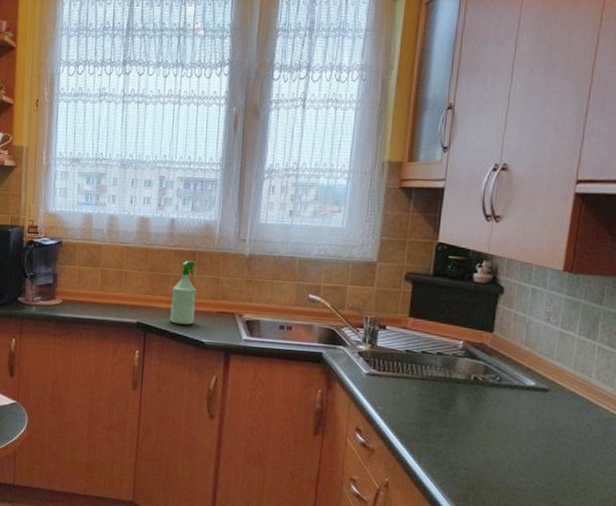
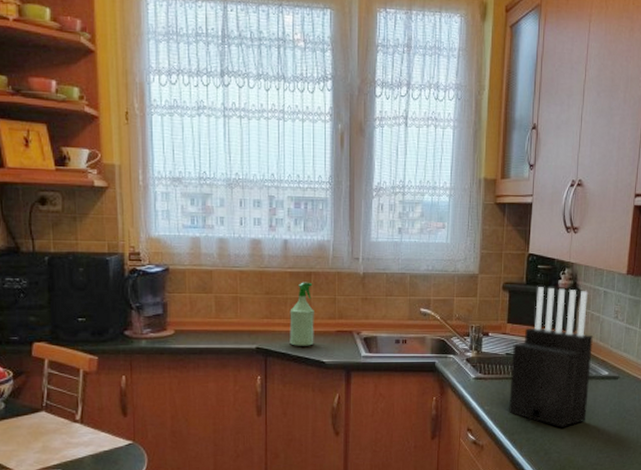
knife block: none [405,279,517,441] -> present [508,287,594,427]

